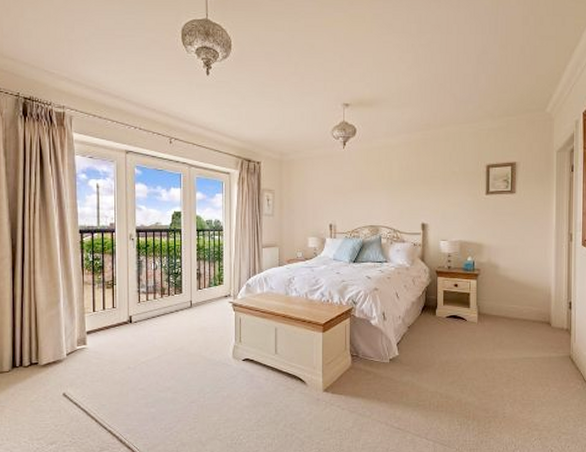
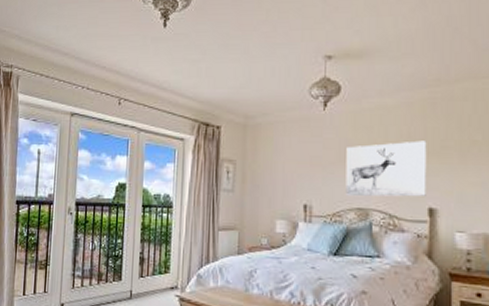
wall art: none [361,172,420,217] -> present [345,140,427,197]

